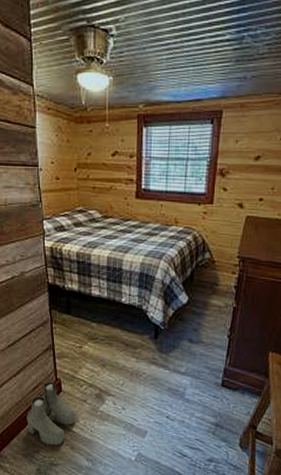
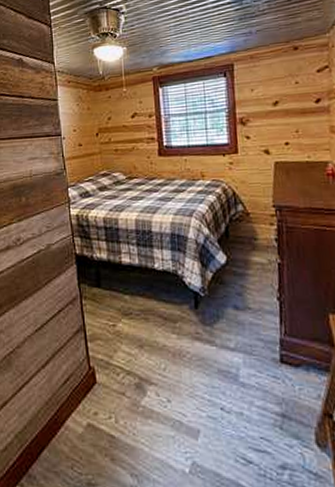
boots: present [26,381,76,446] -> none [57,371,115,458]

